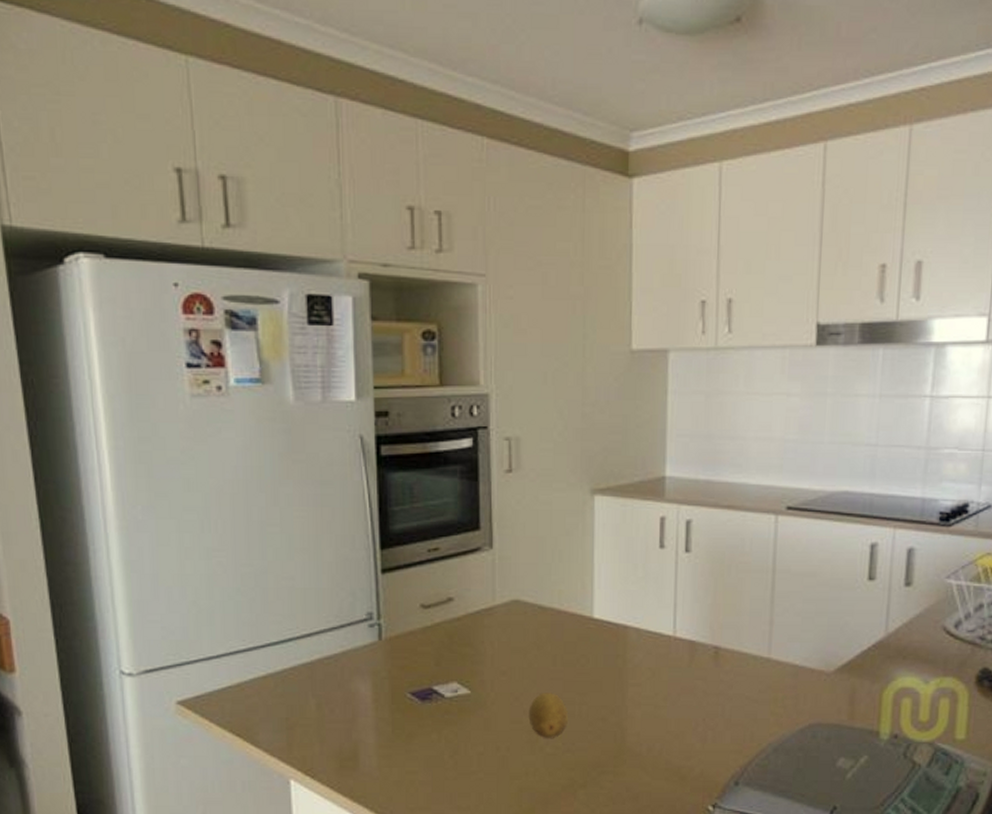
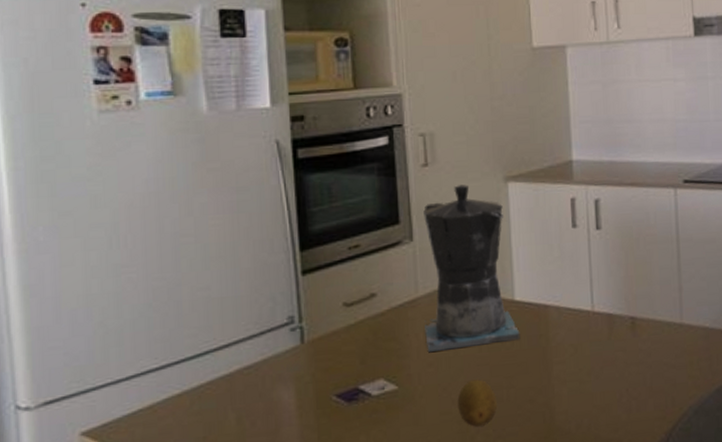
coffee maker: none [500,494,597,662] -> present [423,185,520,353]

